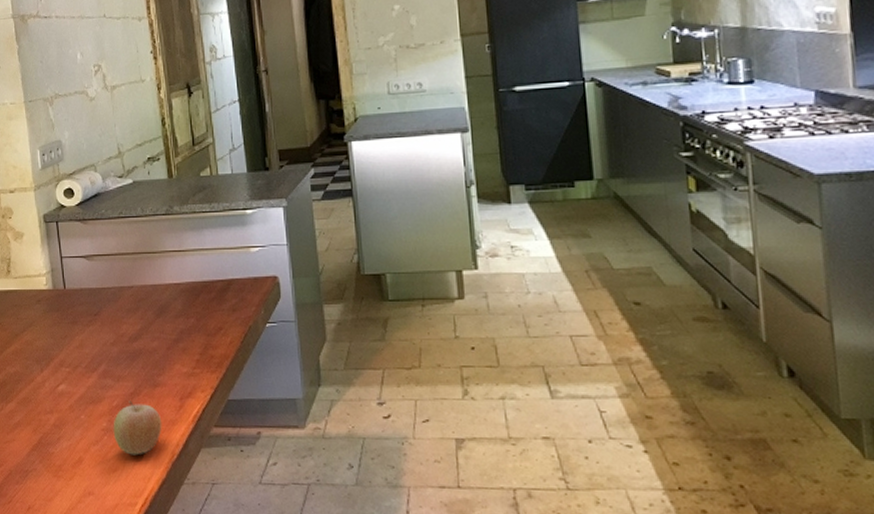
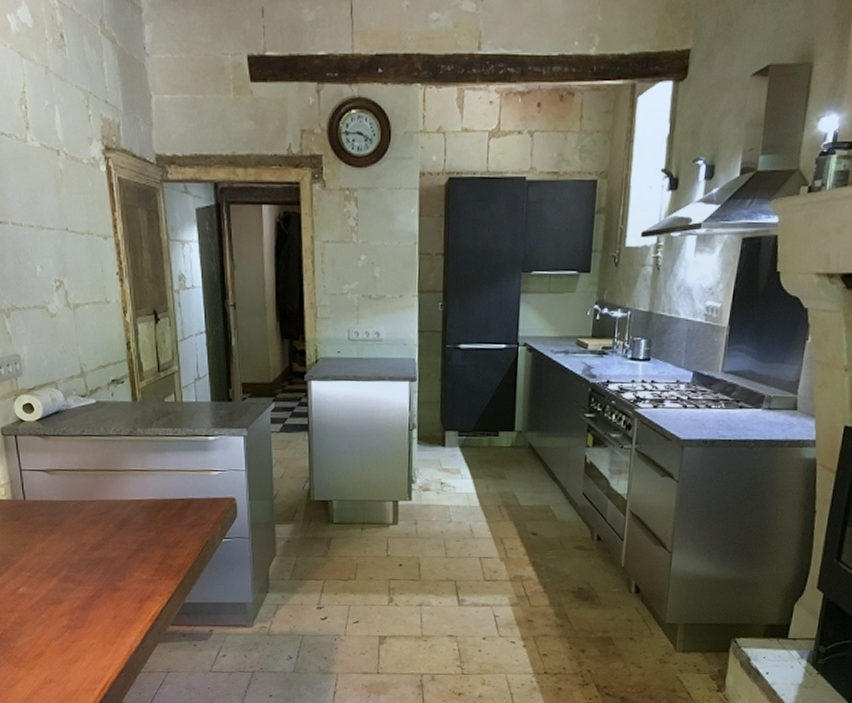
fruit: present [113,401,162,455] -> none [74,602,122,649]

